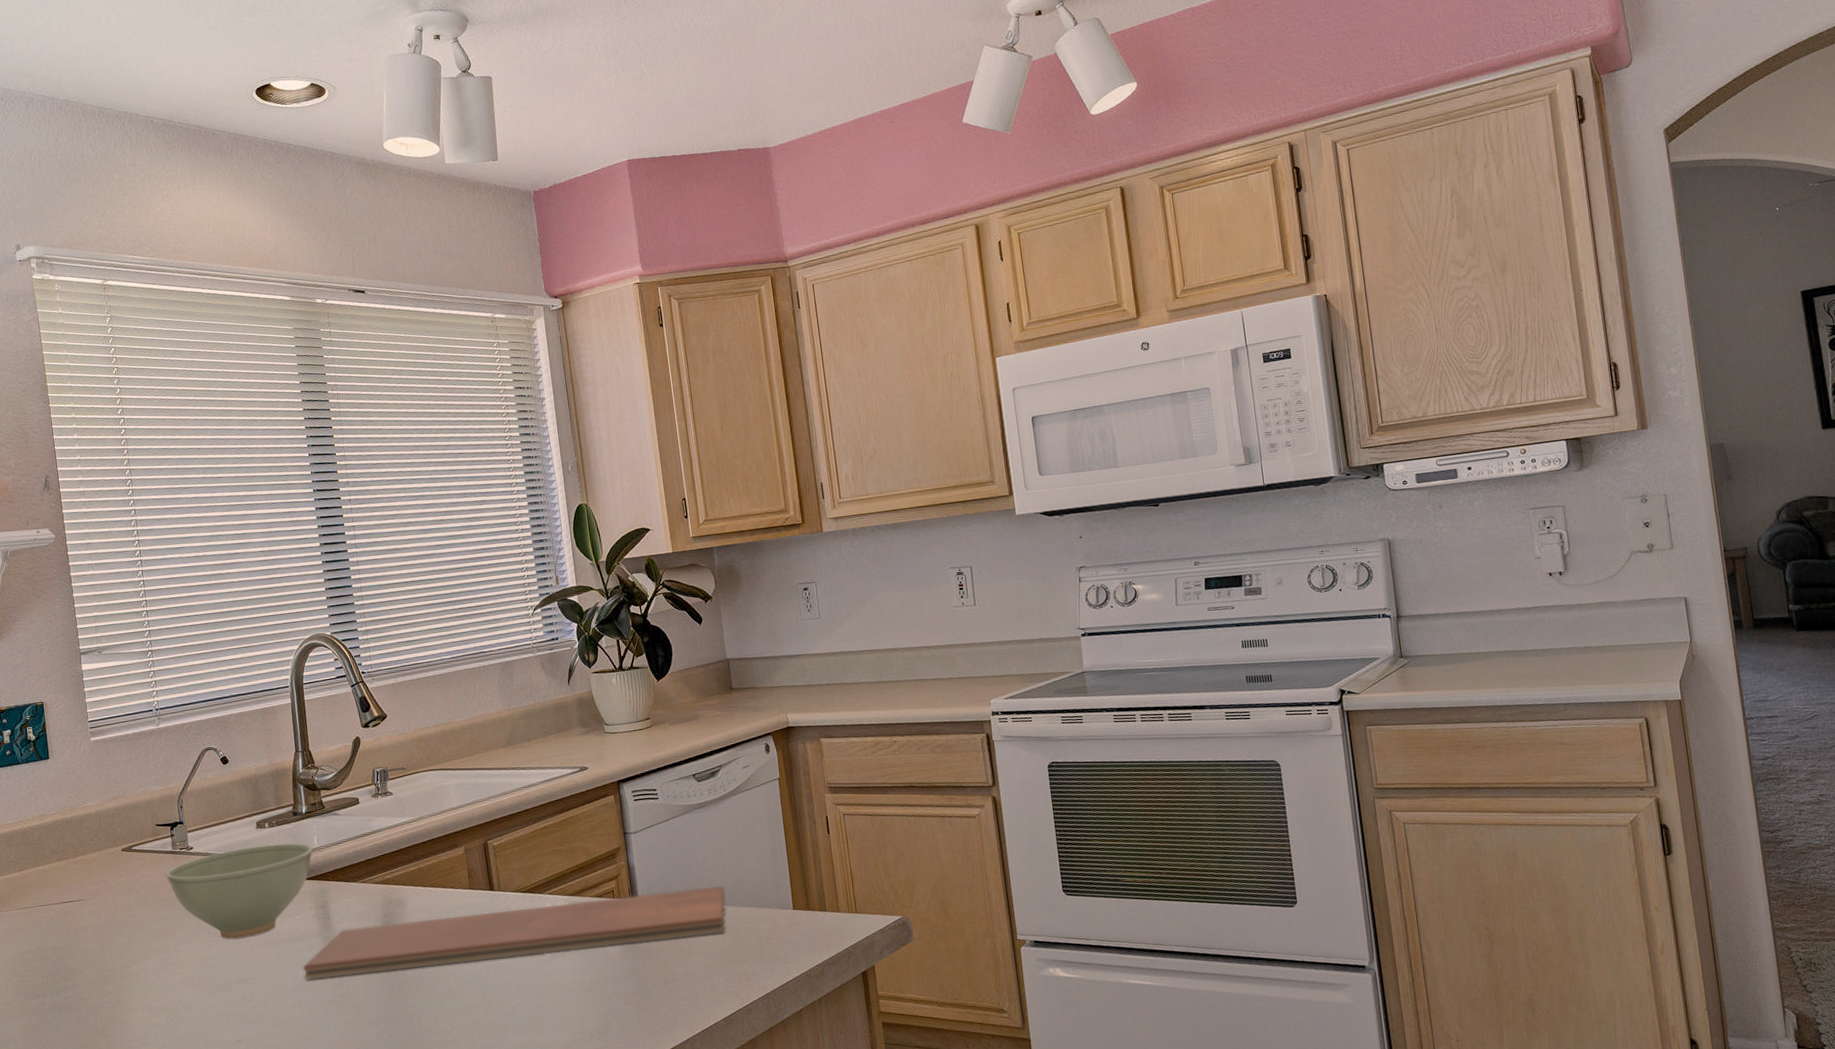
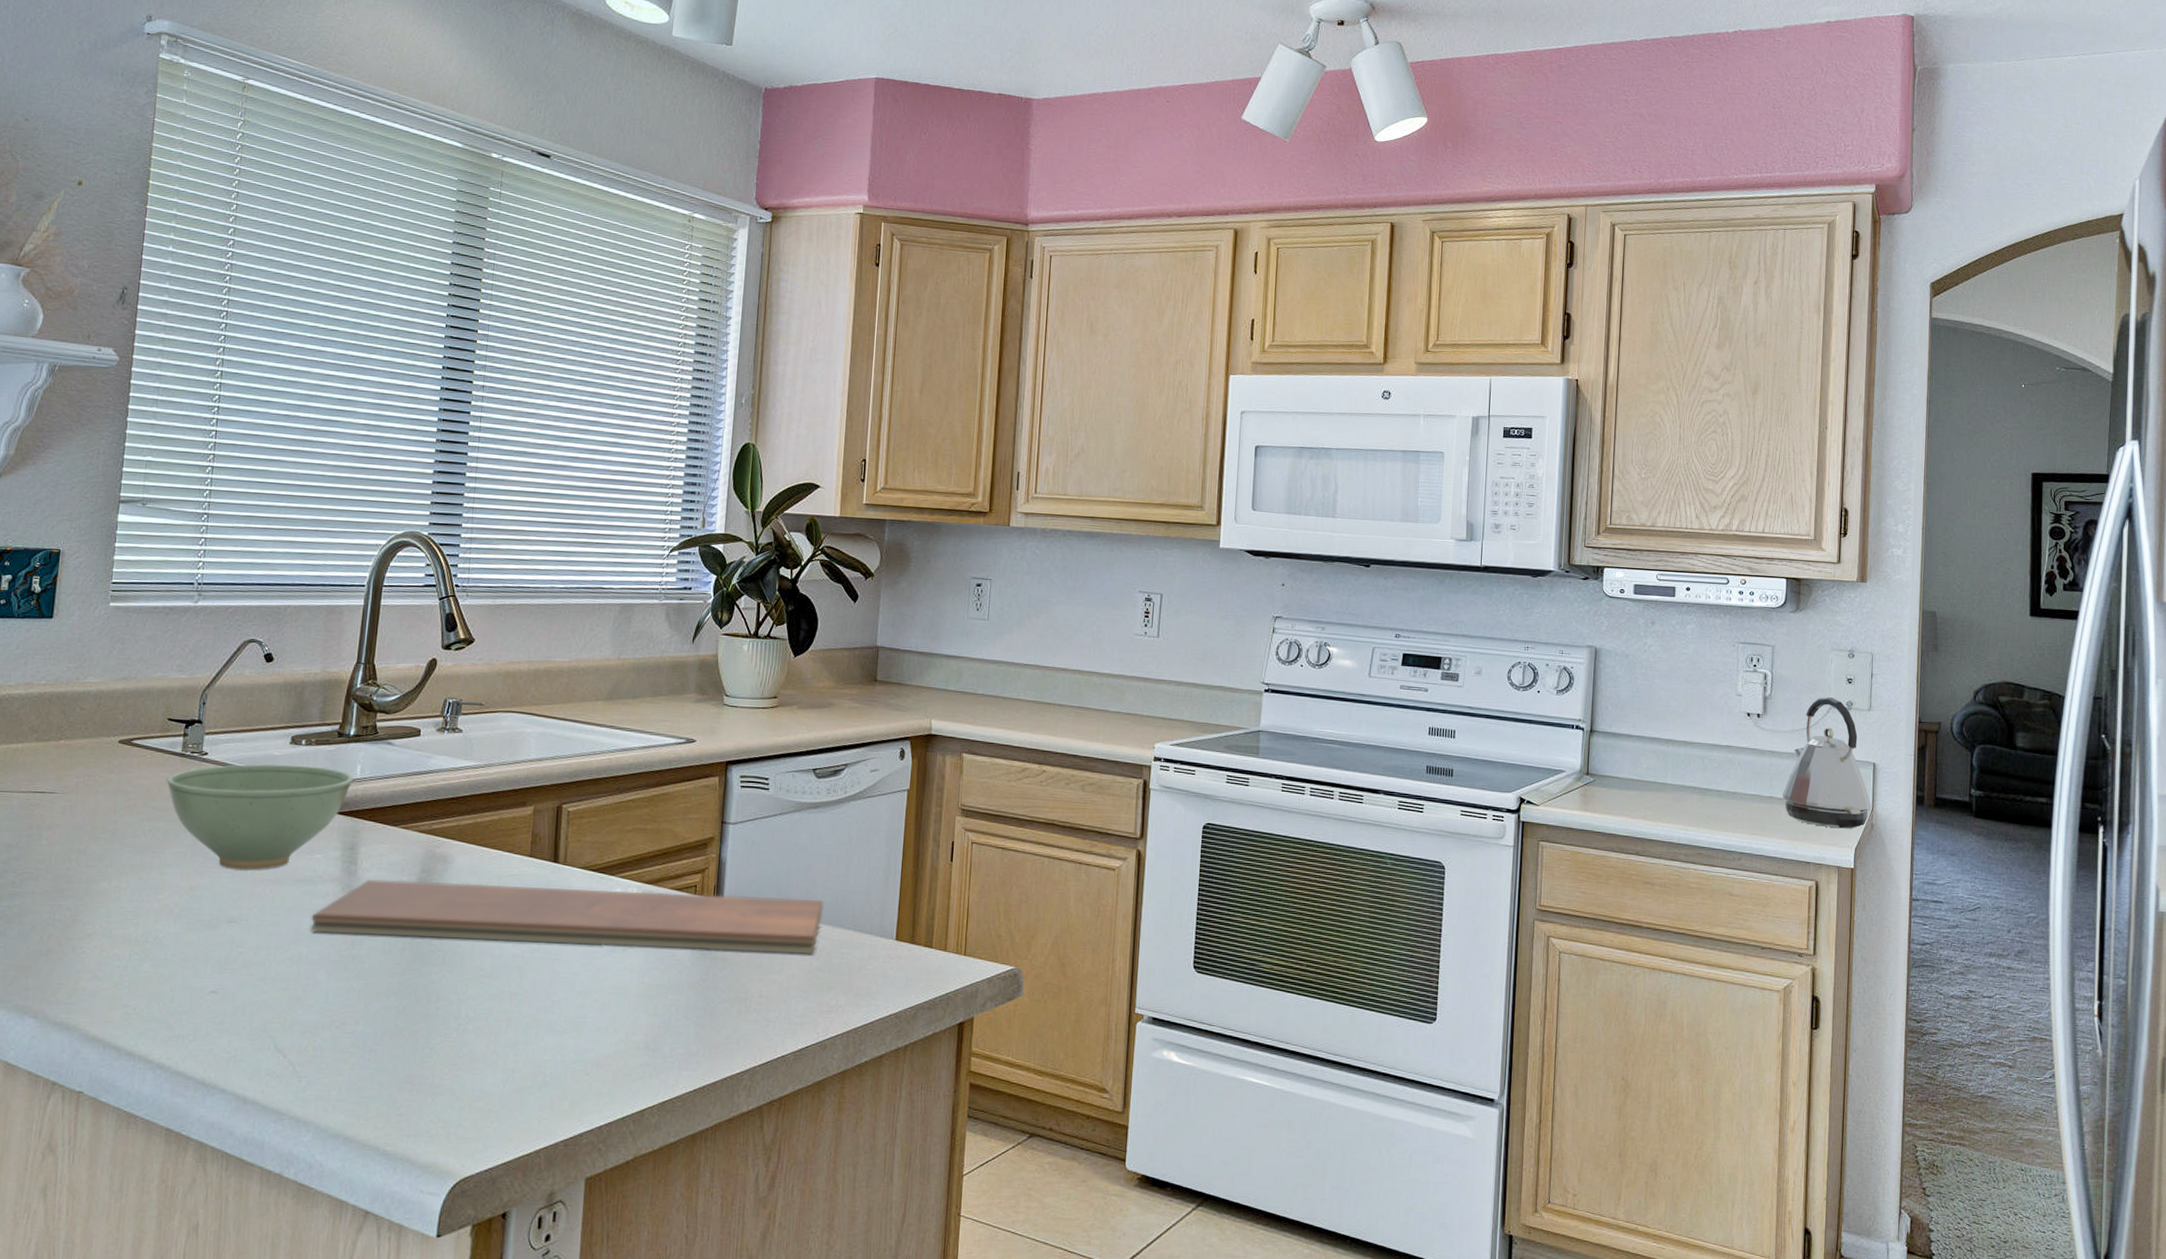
kettle: none [1597,543,1689,666] -> present [1783,697,1871,829]

